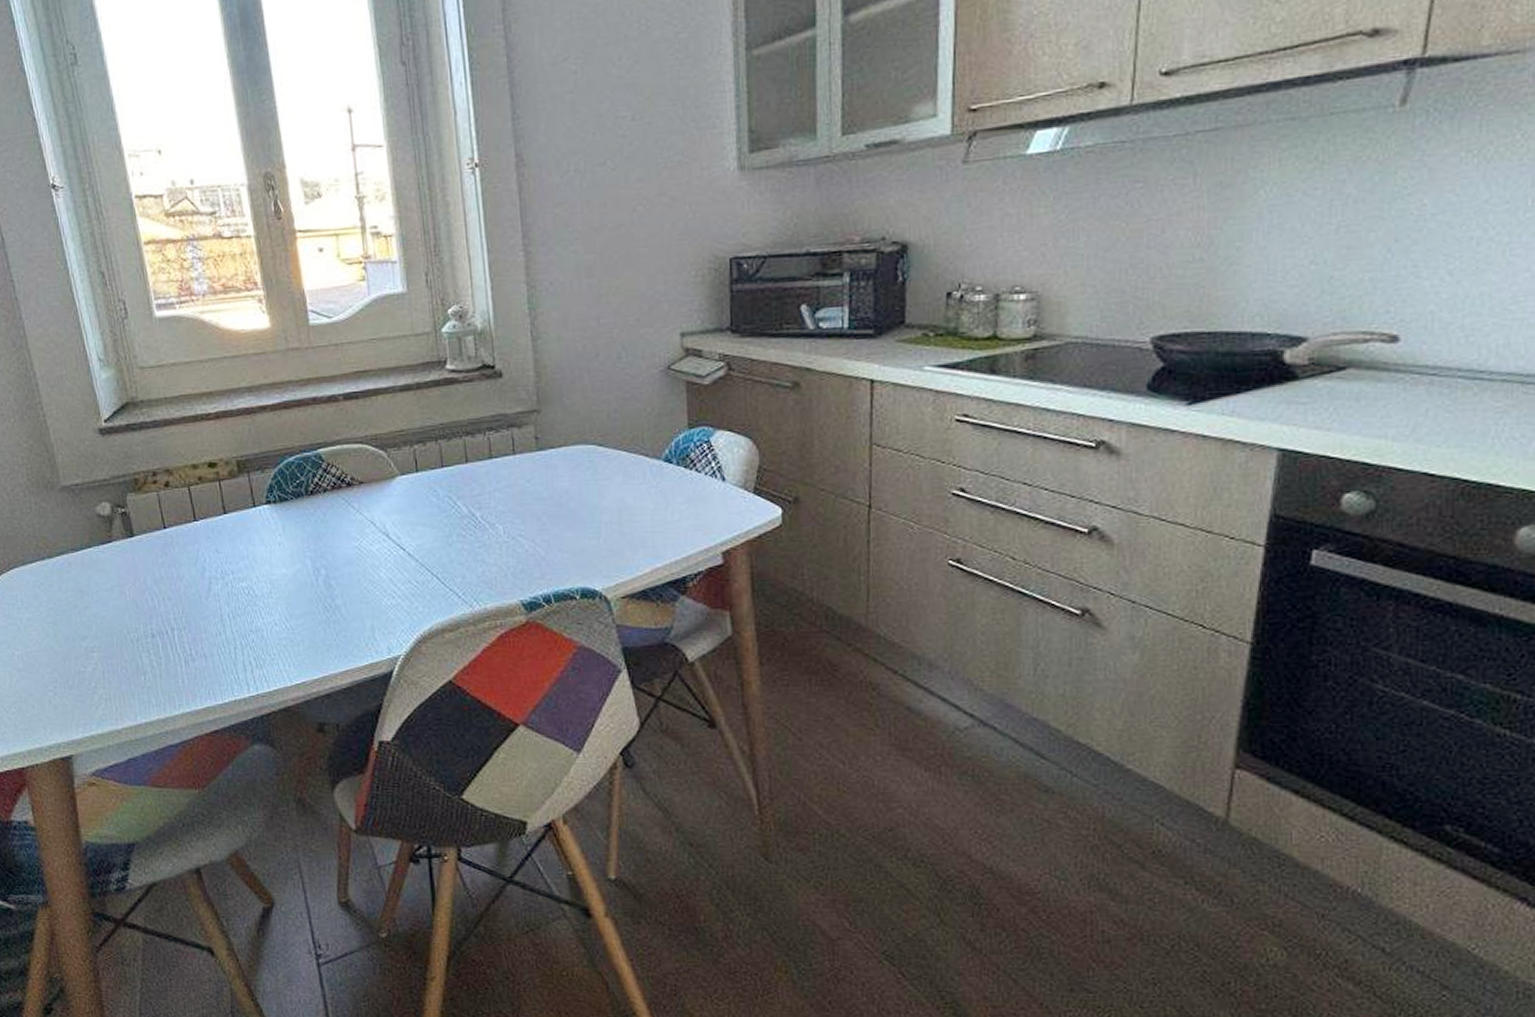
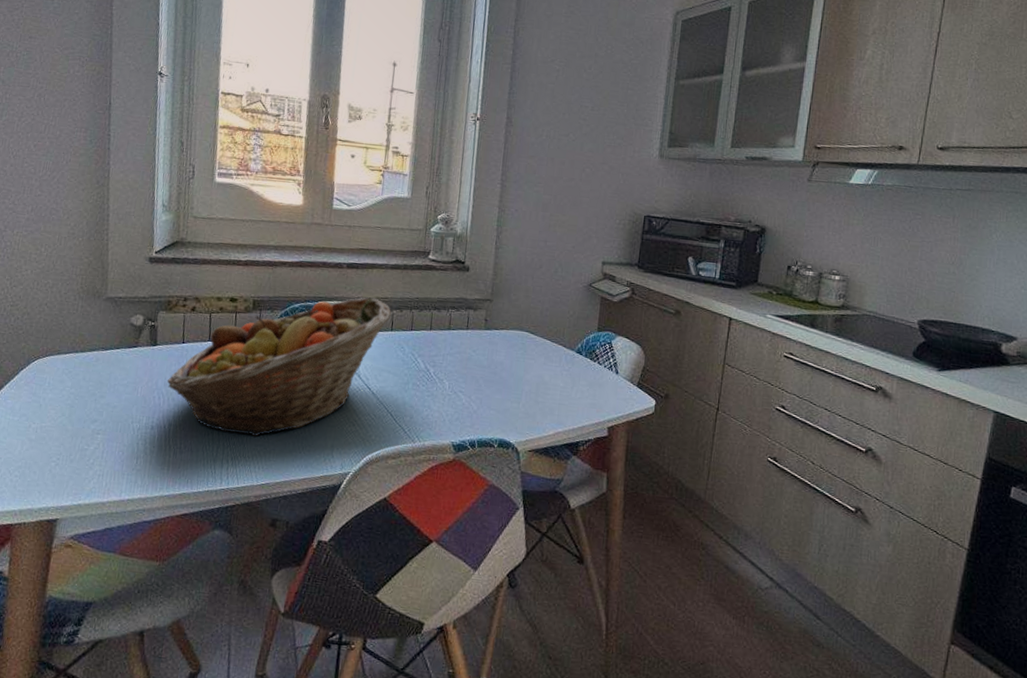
fruit basket: none [156,433,412,630] -> present [167,297,391,437]

